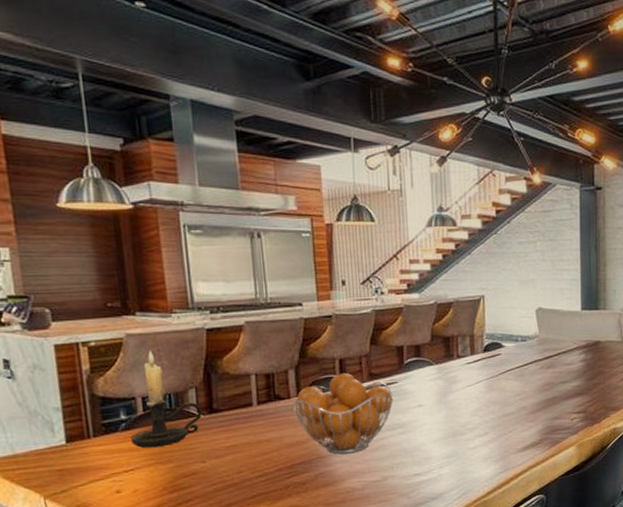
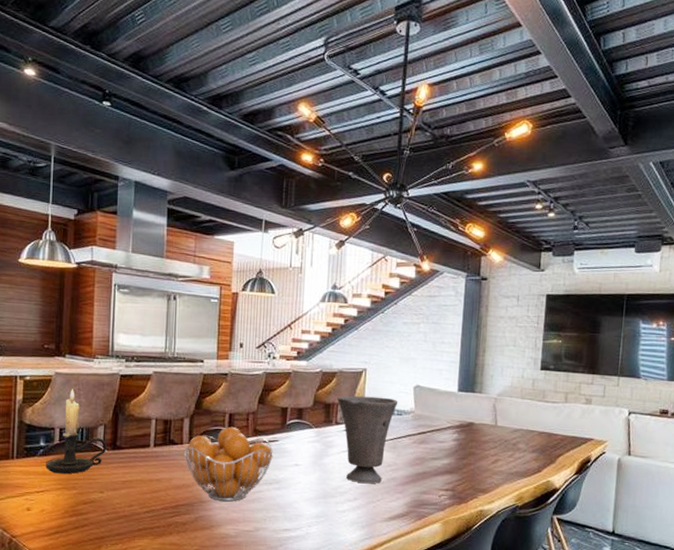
vase: none [456,324,521,416] -> present [337,395,398,484]

